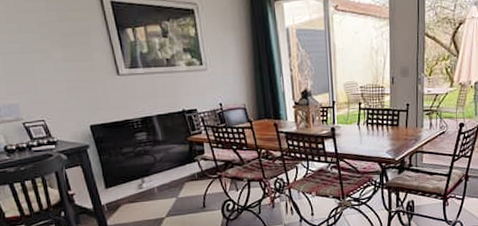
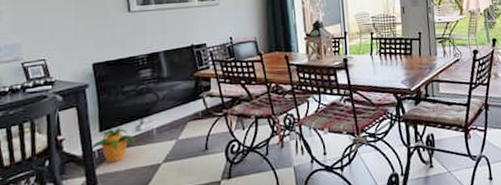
potted plant: none [99,185,140,216] -> present [90,127,135,163]

